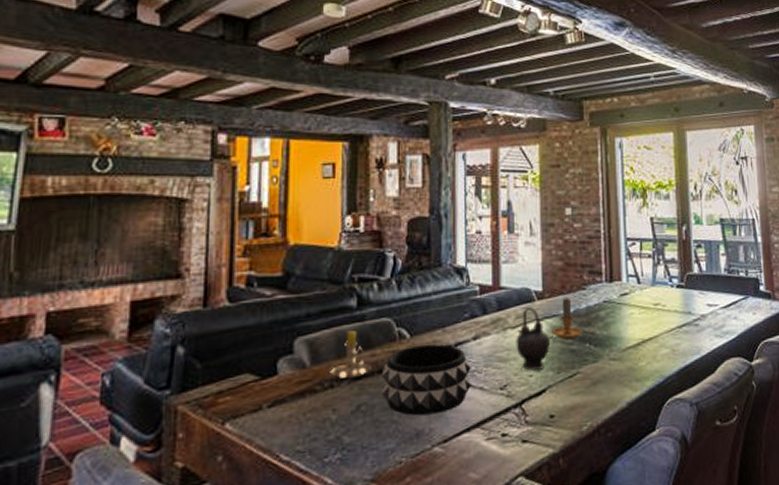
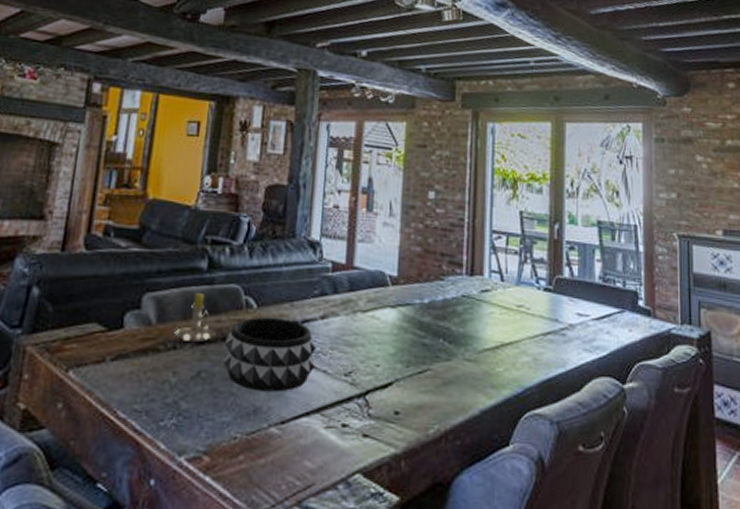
teapot: present [516,306,550,371] -> none [364,291,401,360]
candle: present [552,297,584,340] -> none [404,286,438,333]

